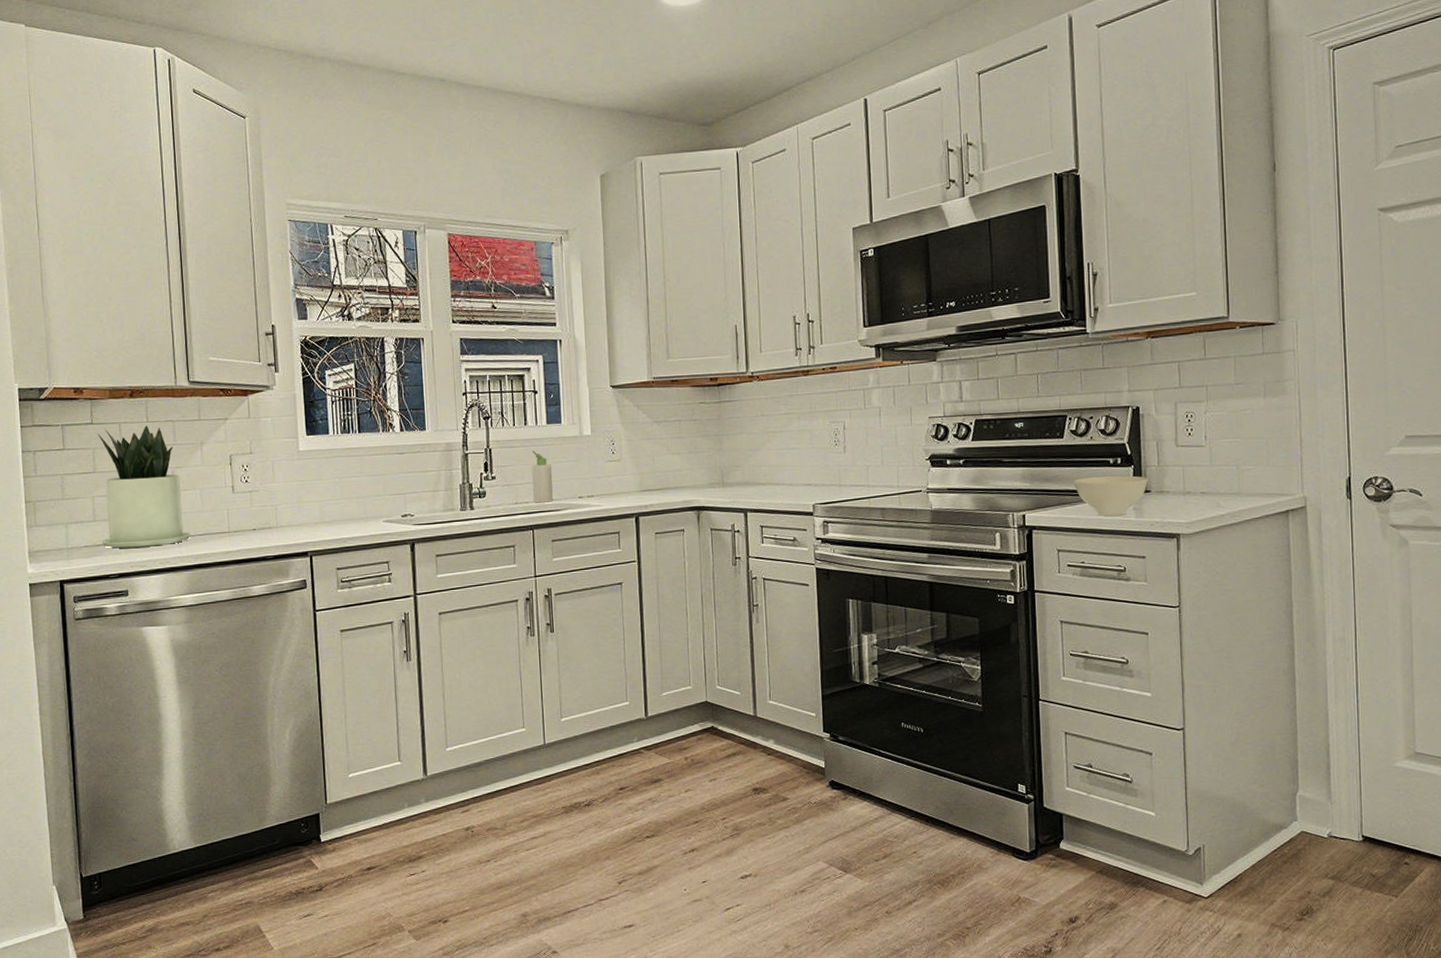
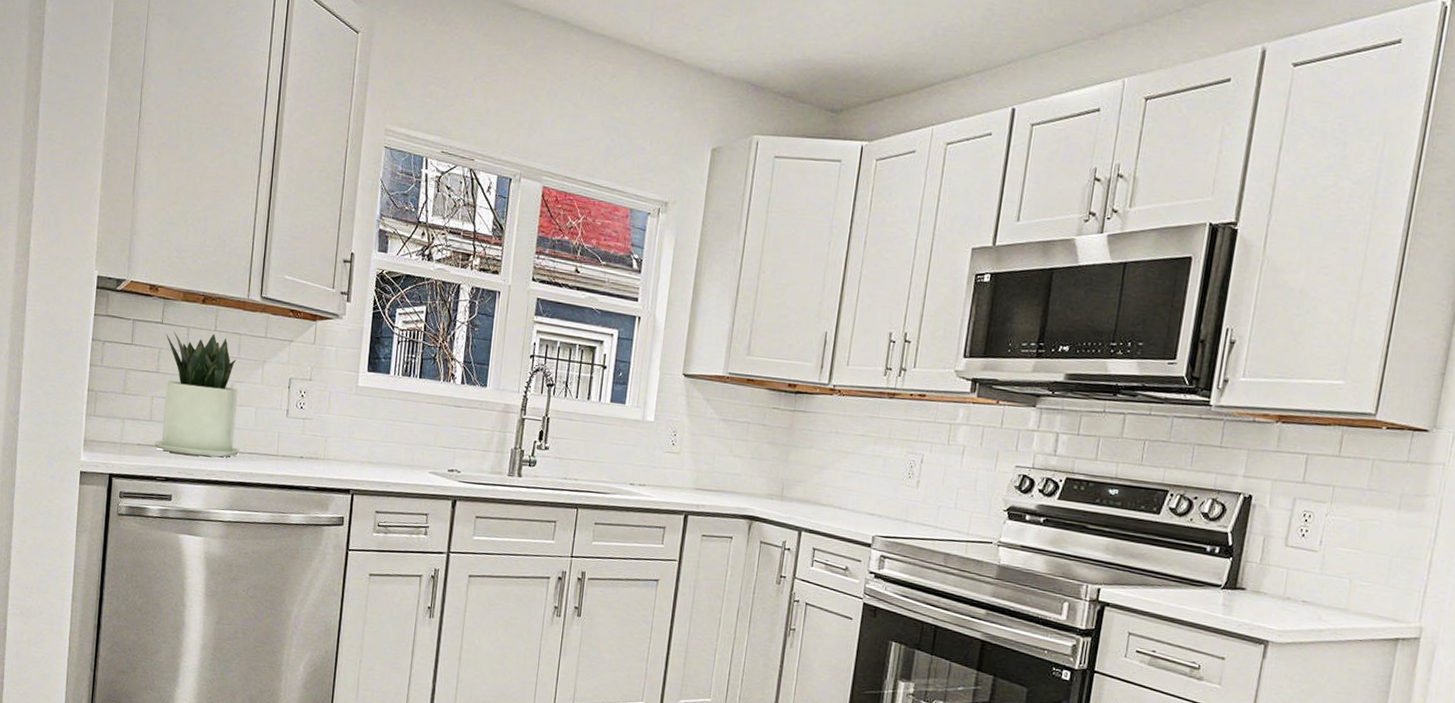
bottle: present [532,450,553,504] -> none [583,427,608,485]
bowl: present [1073,475,1149,517] -> none [1161,560,1247,610]

